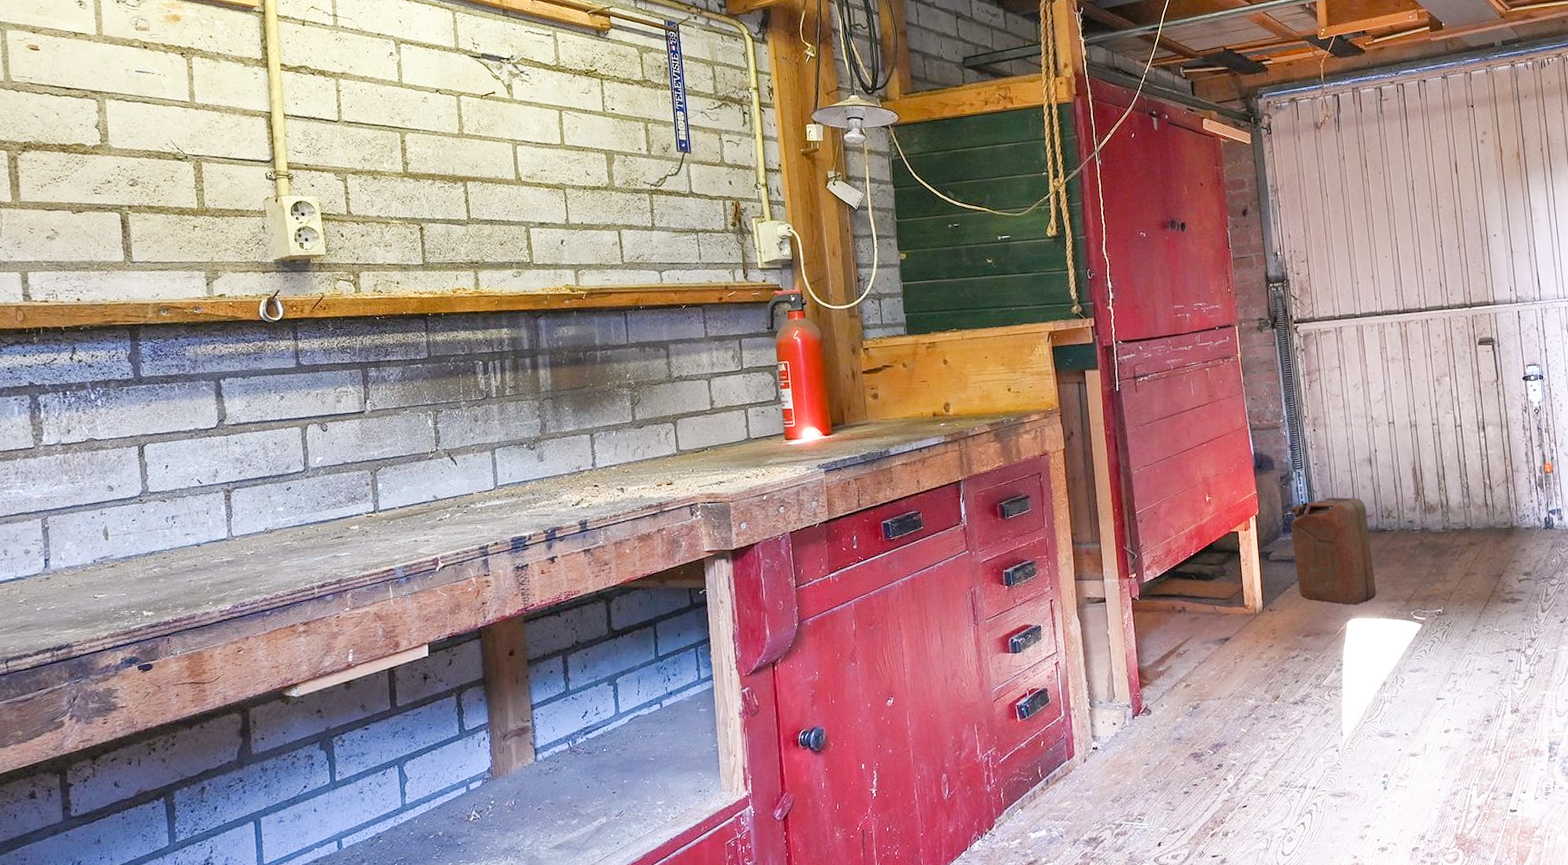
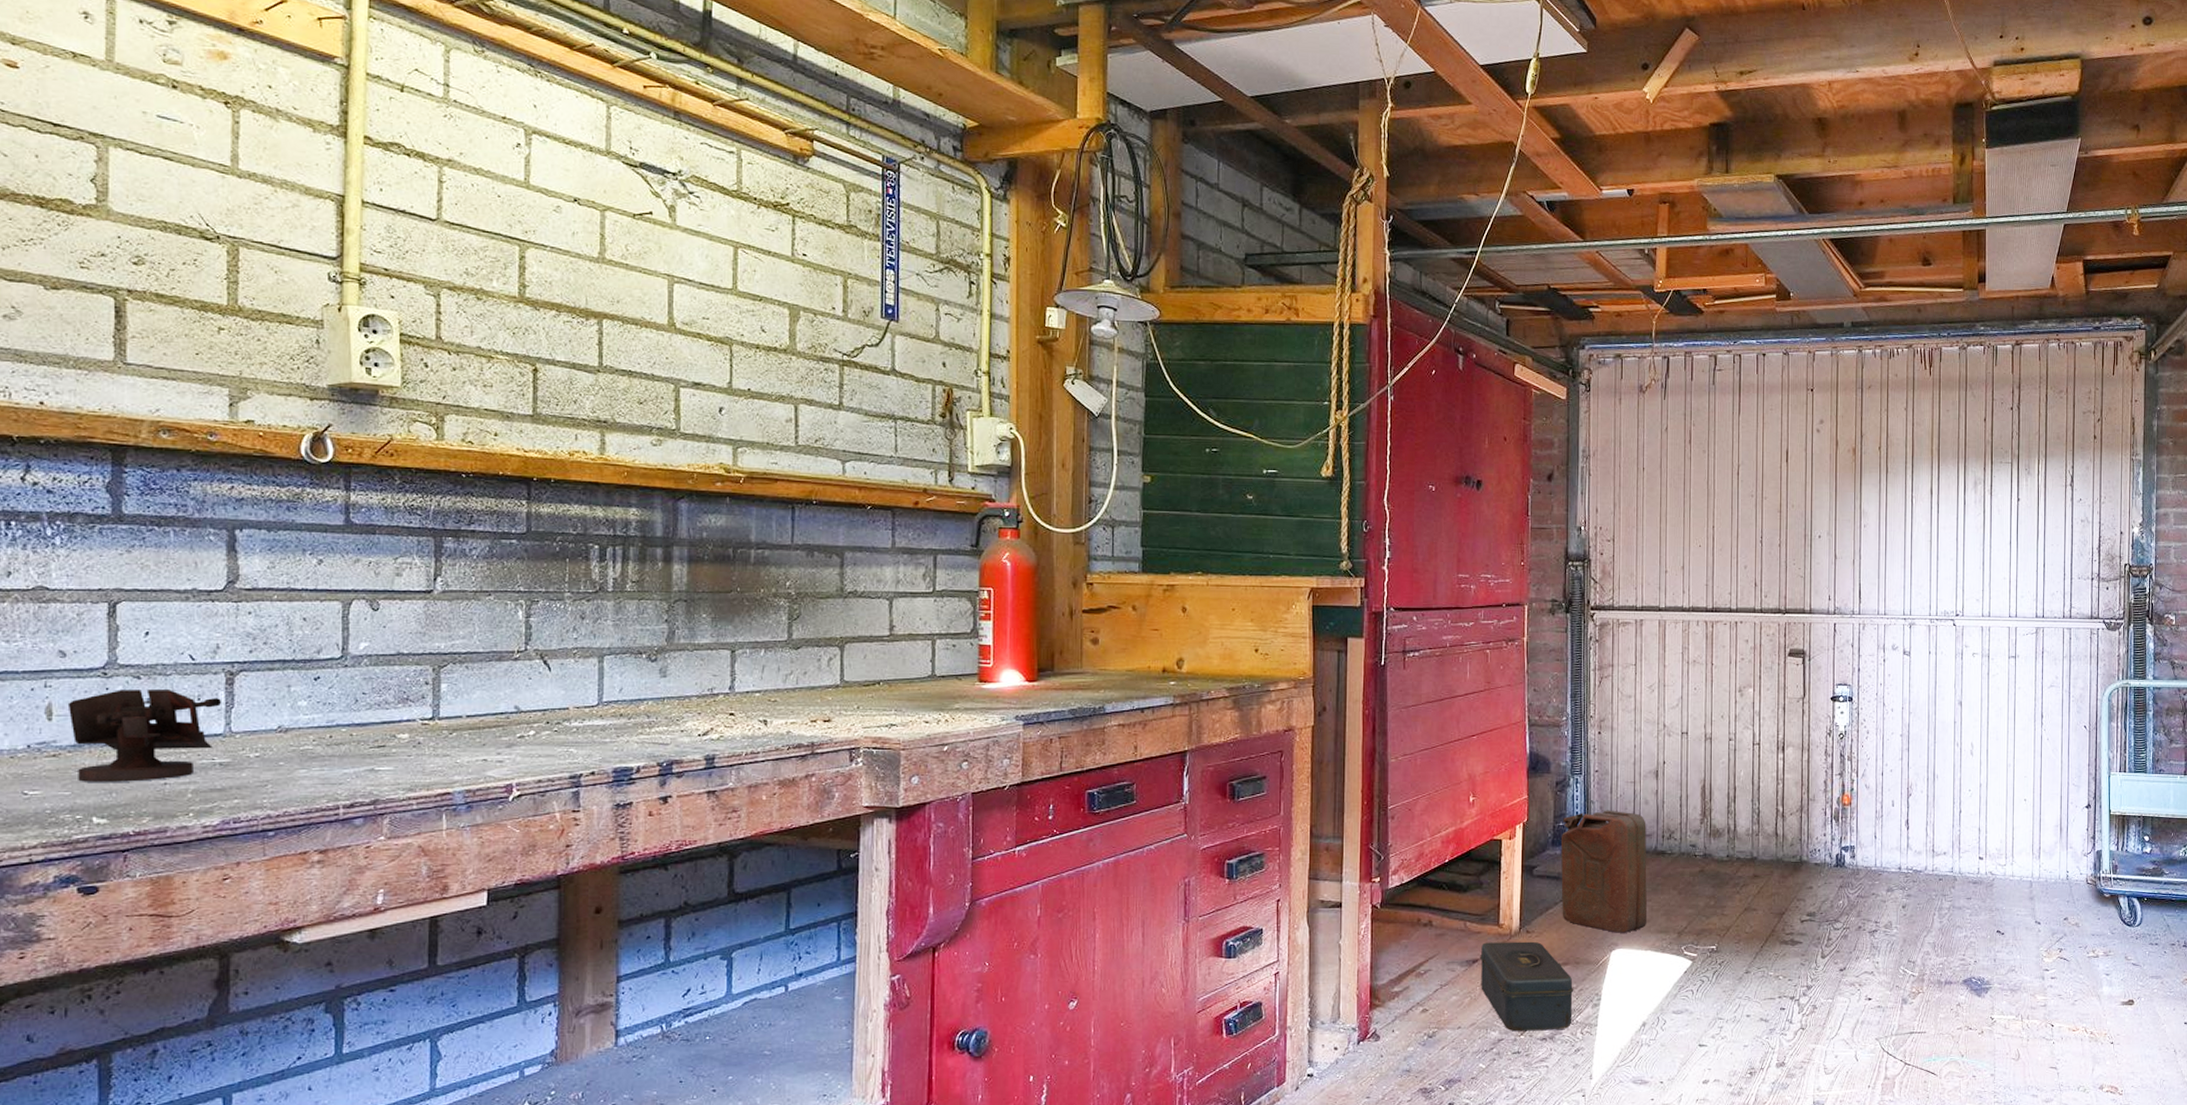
bench vise: none [118,508,224,585] -> present [67,690,222,782]
toolbox: none [1231,618,1319,698] -> present [1480,941,1574,1032]

